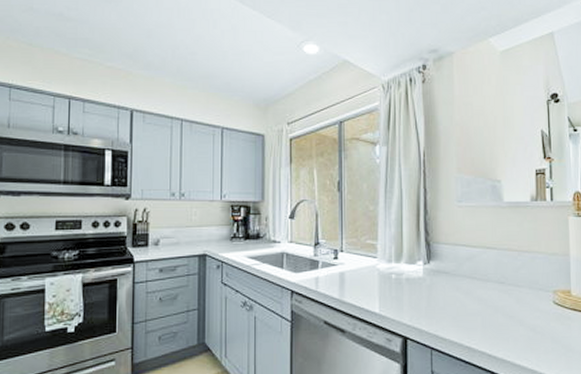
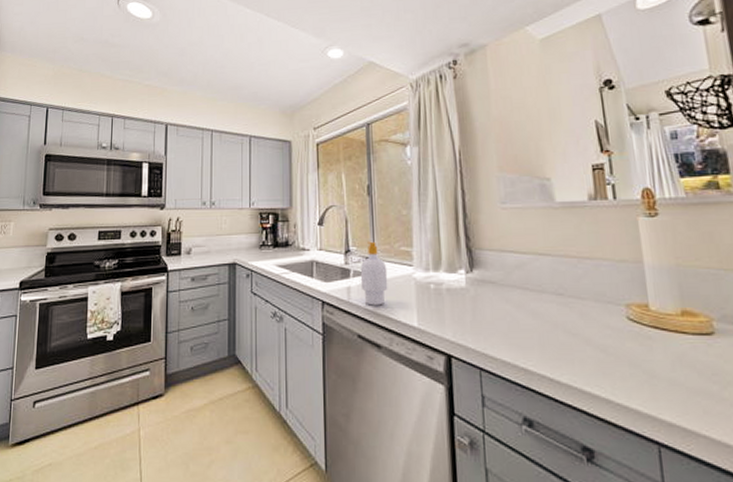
soap bottle: none [328,234,354,294] -> present [360,241,388,306]

